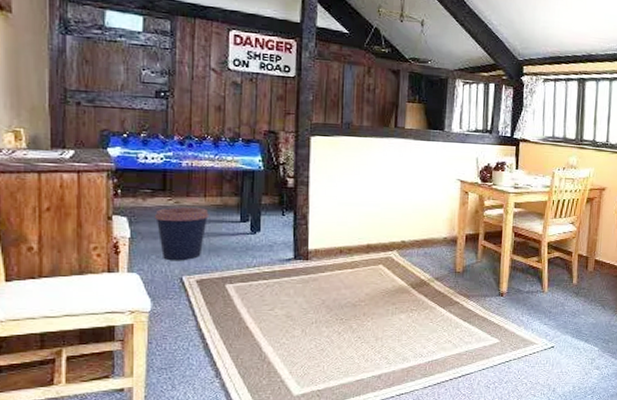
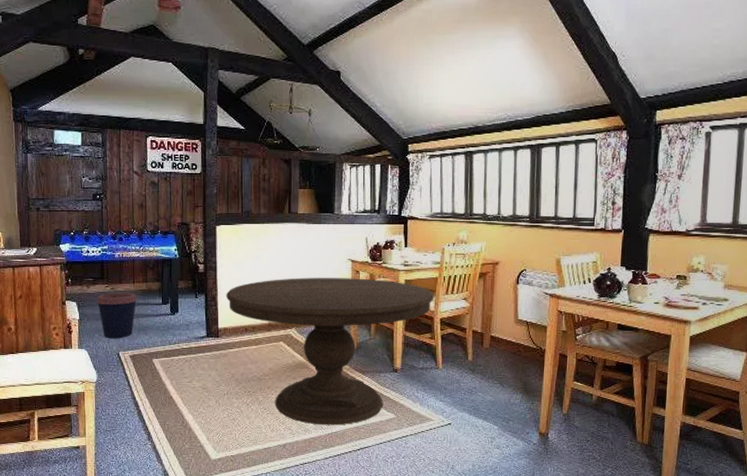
dining table: none [319,197,543,353] -> present [226,278,434,425]

